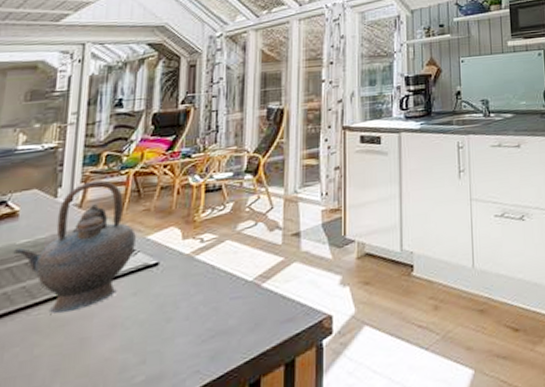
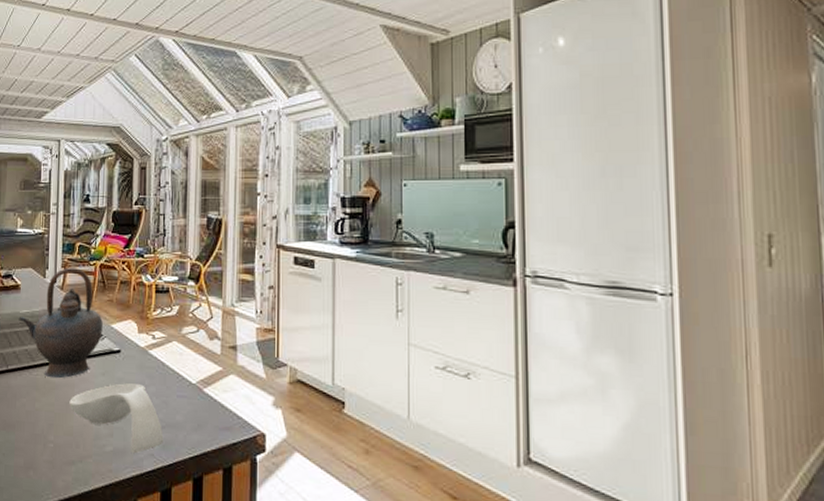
spoon rest: none [85,295,213,377] -> present [69,383,164,454]

